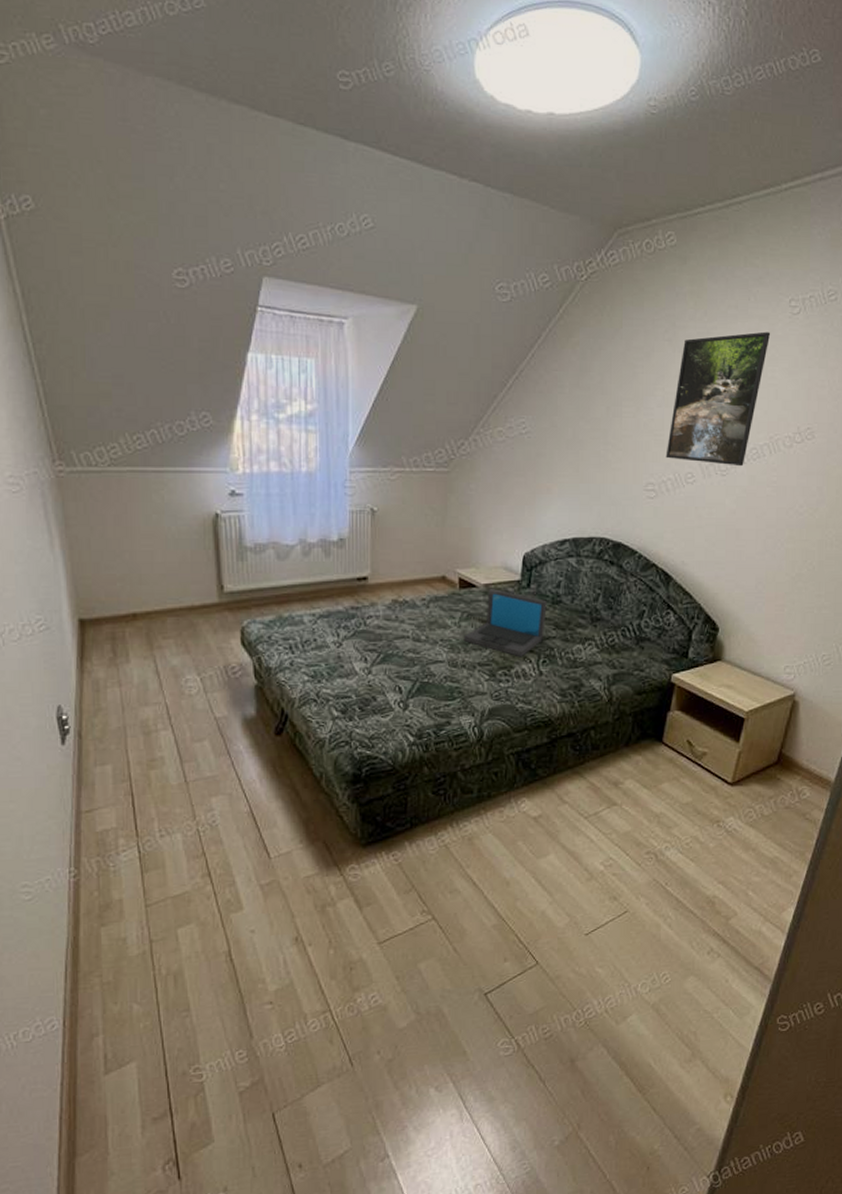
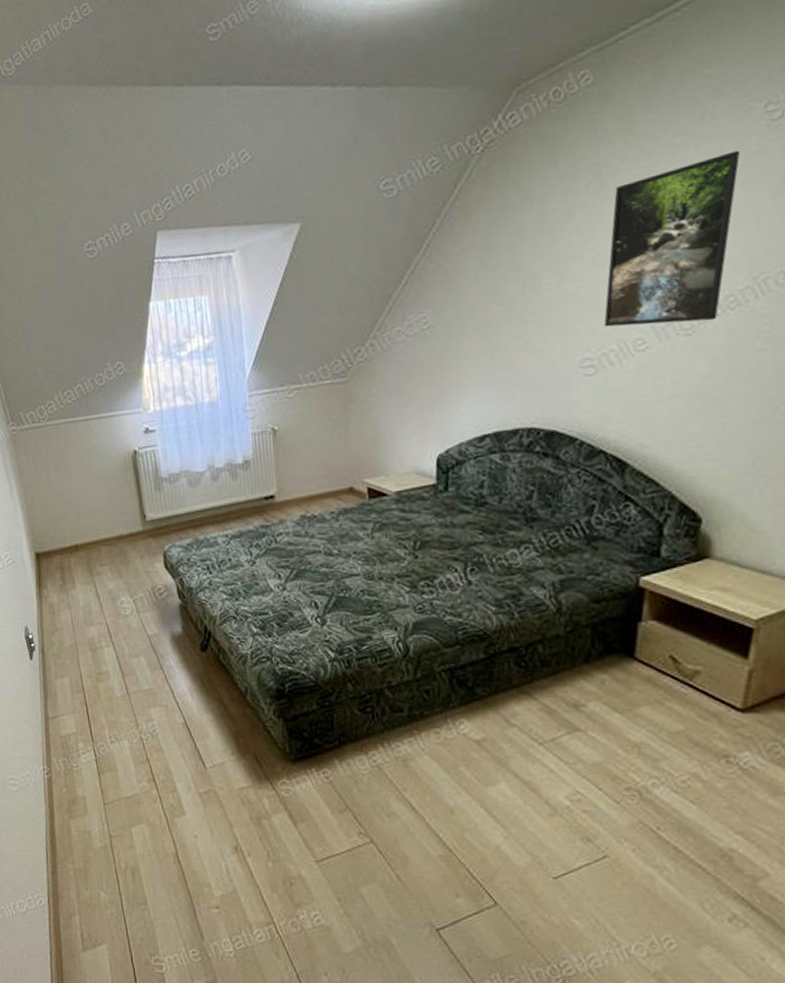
laptop: present [463,589,547,658] -> none [378,495,470,567]

